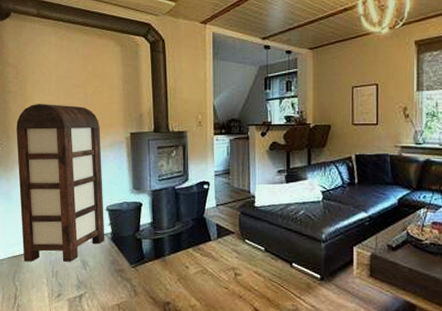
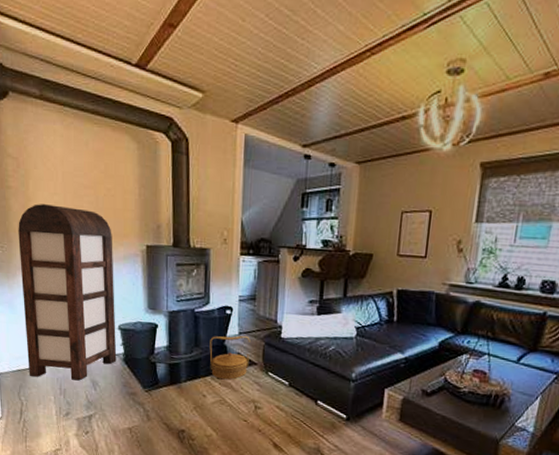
basket: none [190,207,227,250] -> present [209,335,251,380]

